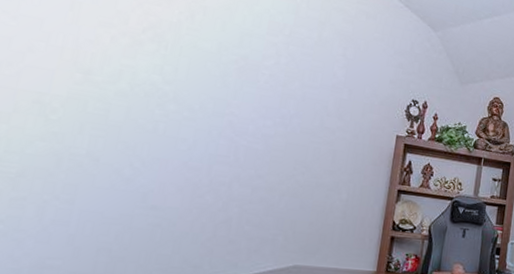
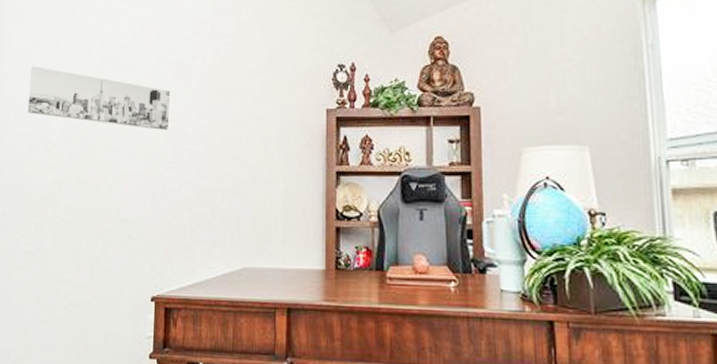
wall art: none [13,11,232,124] -> present [27,66,171,131]

